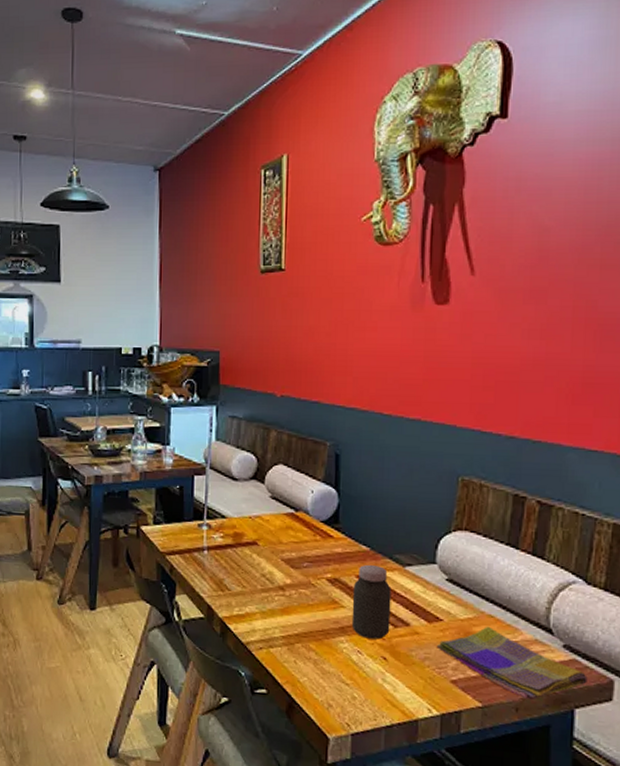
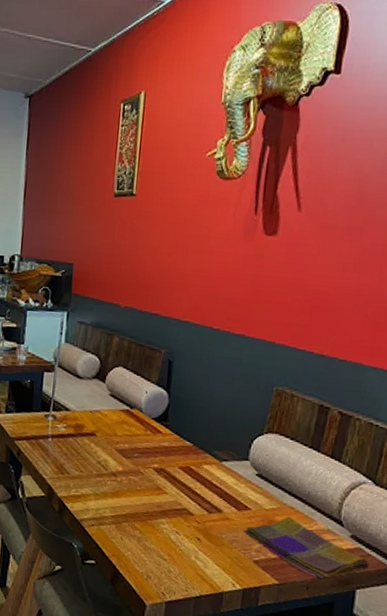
jar: present [351,564,392,640] -> none [172,458,209,523]

